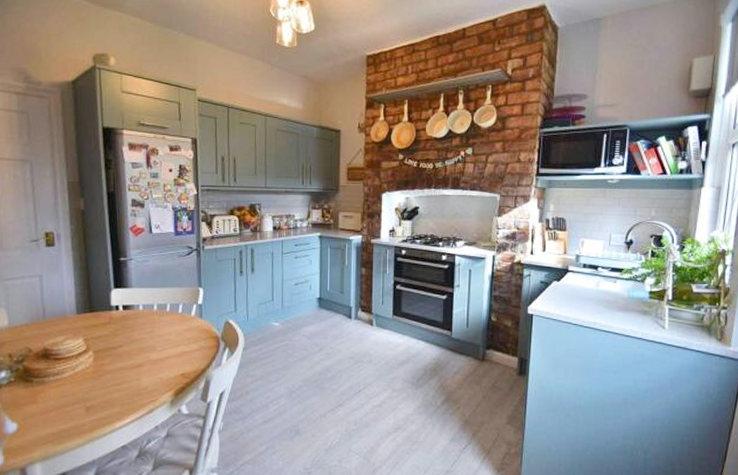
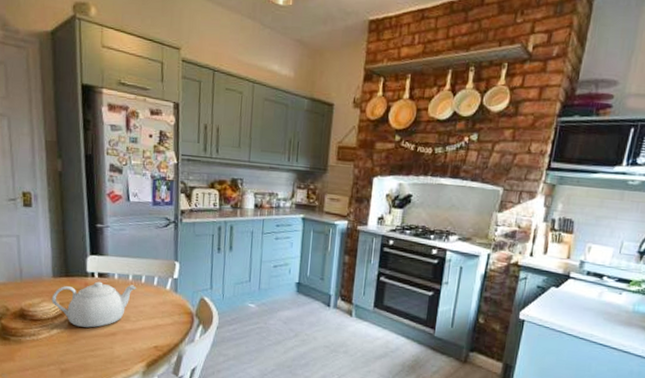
teapot: none [75,314,162,361] -> present [51,281,137,328]

